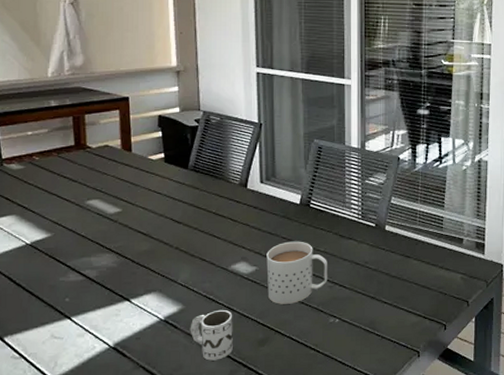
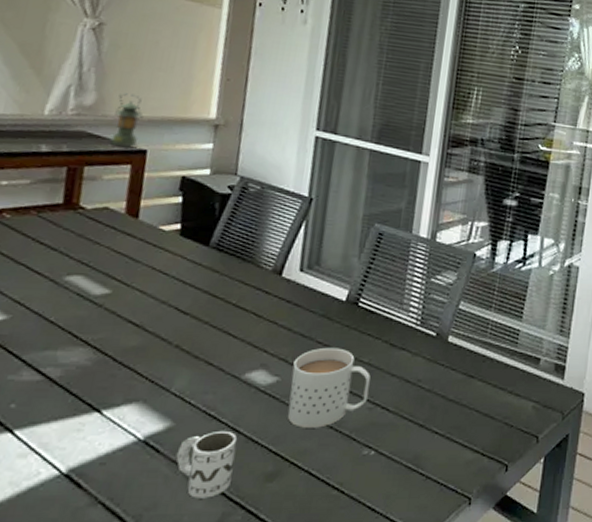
lantern: none [100,53,121,97] -> present [110,93,144,148]

